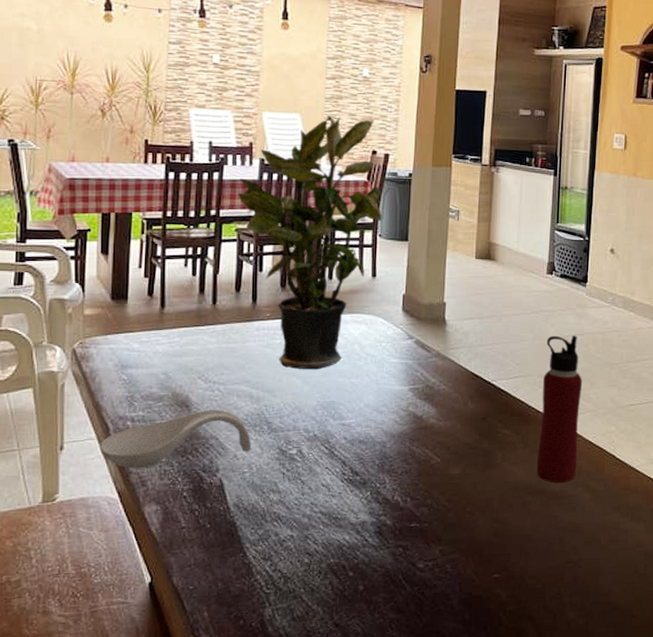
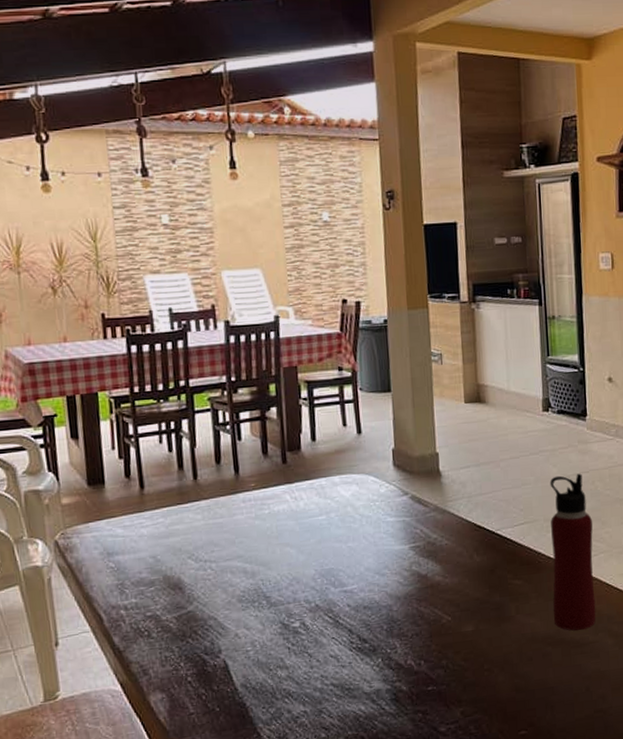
spoon rest: present [100,410,251,469] -> none [96,588,252,659]
potted plant: present [237,115,382,370] -> none [205,266,361,539]

